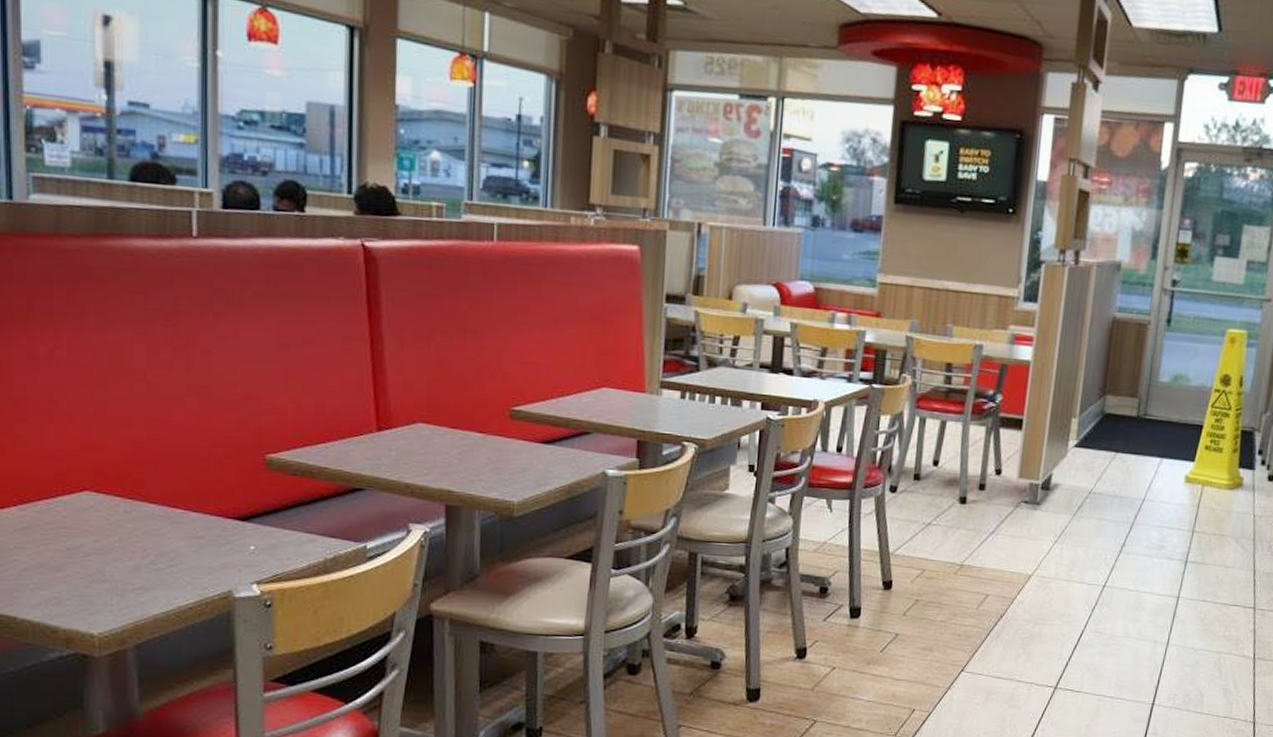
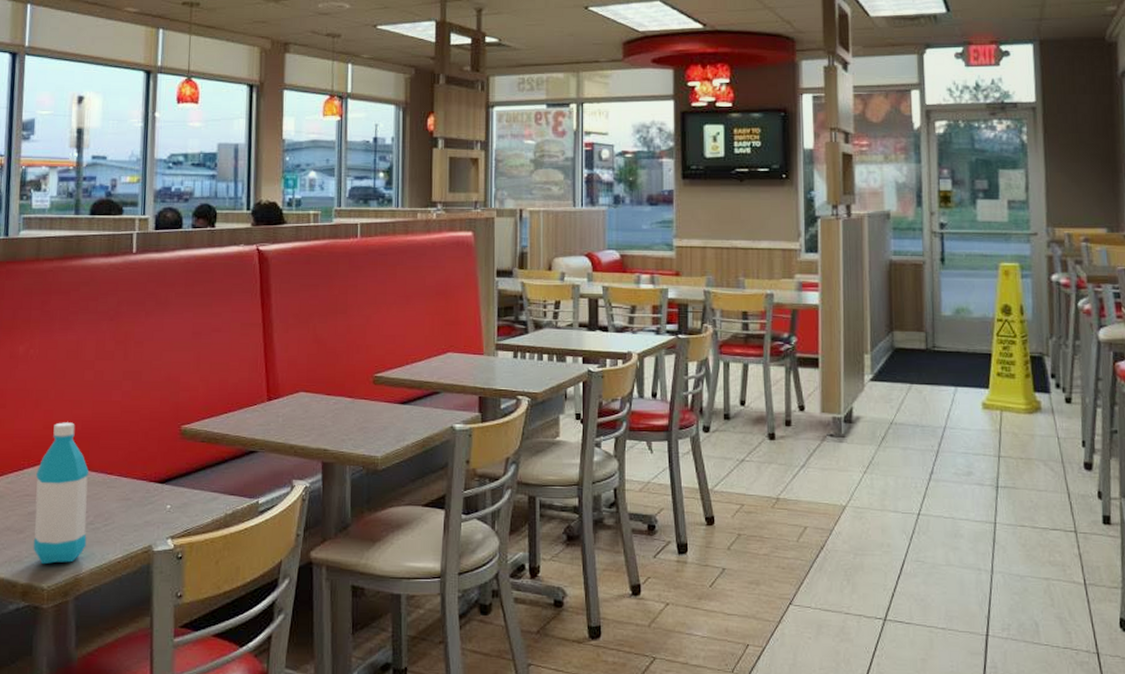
water bottle: none [75,442,147,609] -> present [33,422,90,565]

